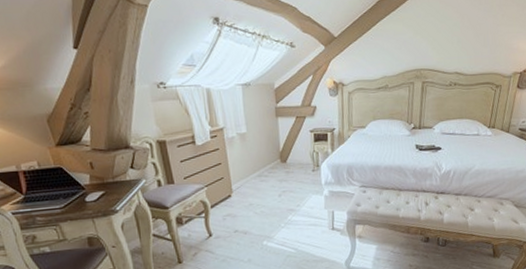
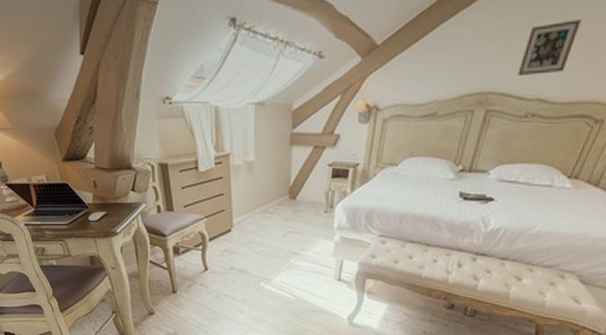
picture frame: none [438,18,472,56] -> present [517,19,581,75]

